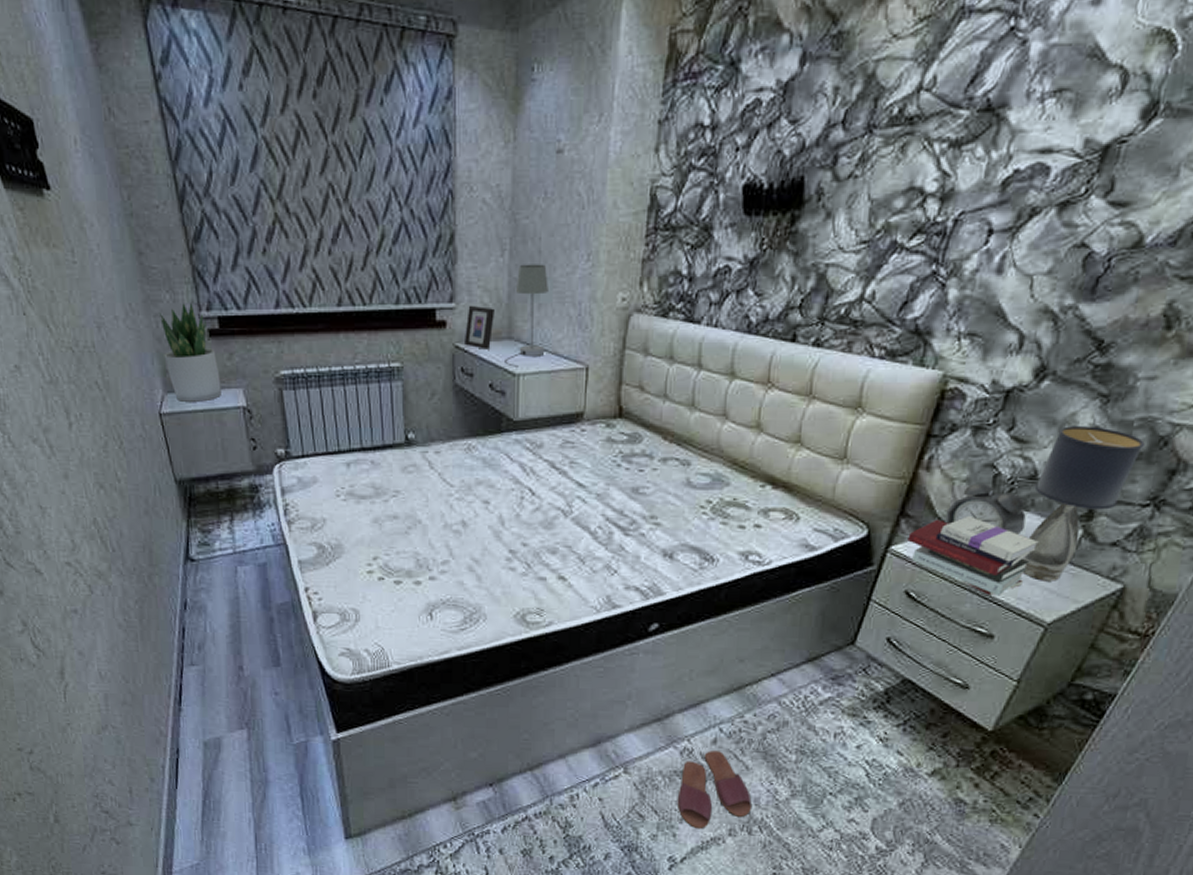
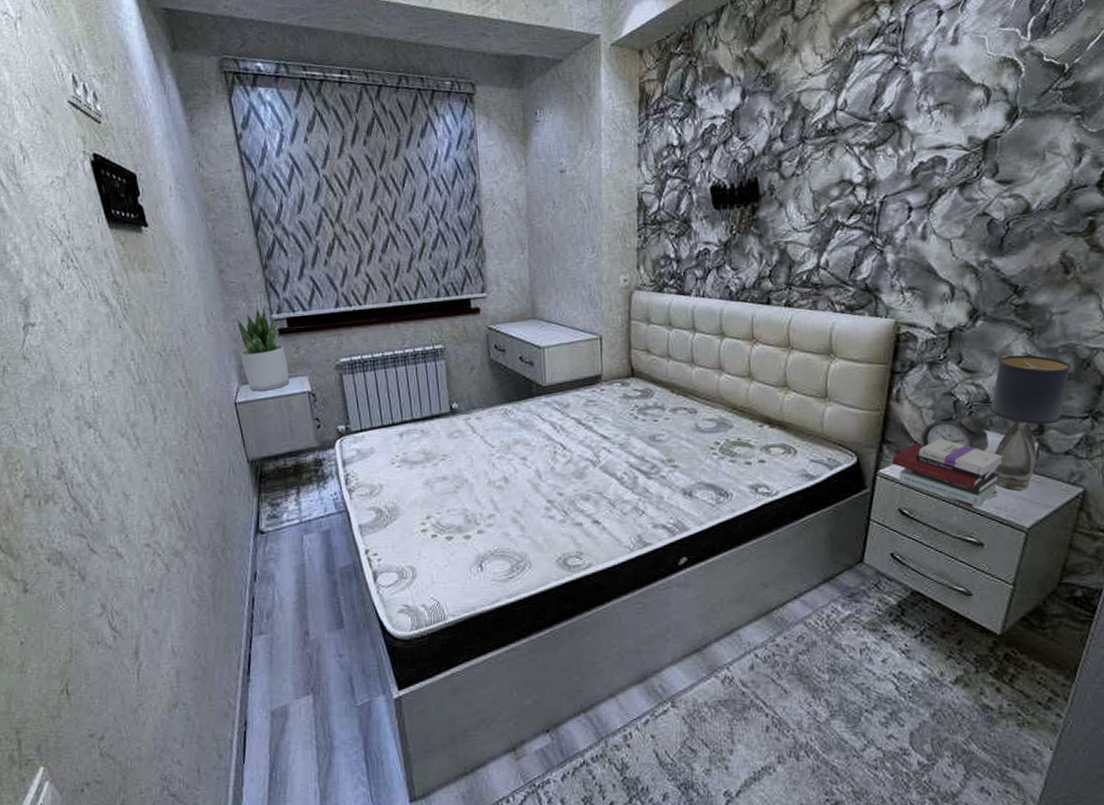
picture frame: present [465,305,494,350] -> none [496,293,520,329]
table lamp: present [505,264,550,367] -> none [531,257,565,342]
slippers: present [677,751,752,829] -> none [724,677,795,759]

